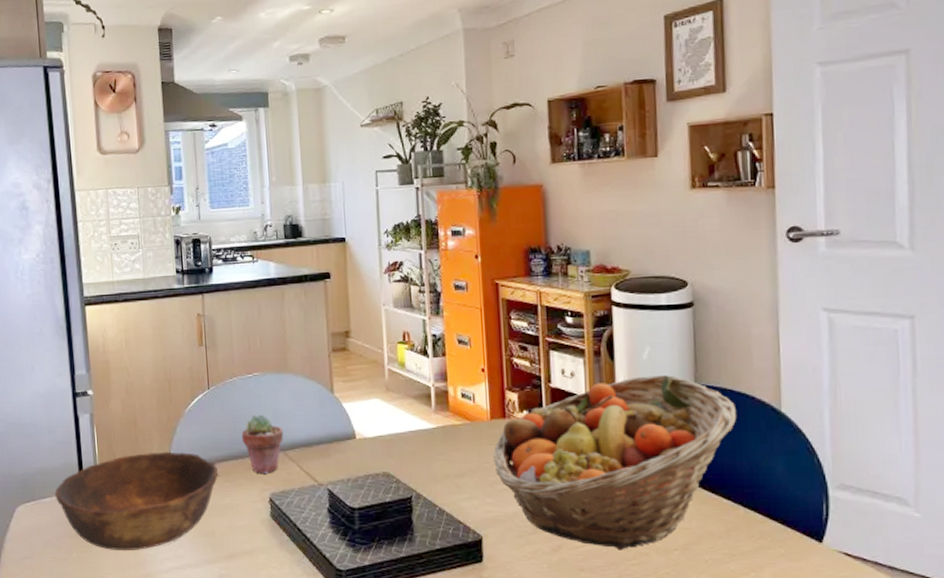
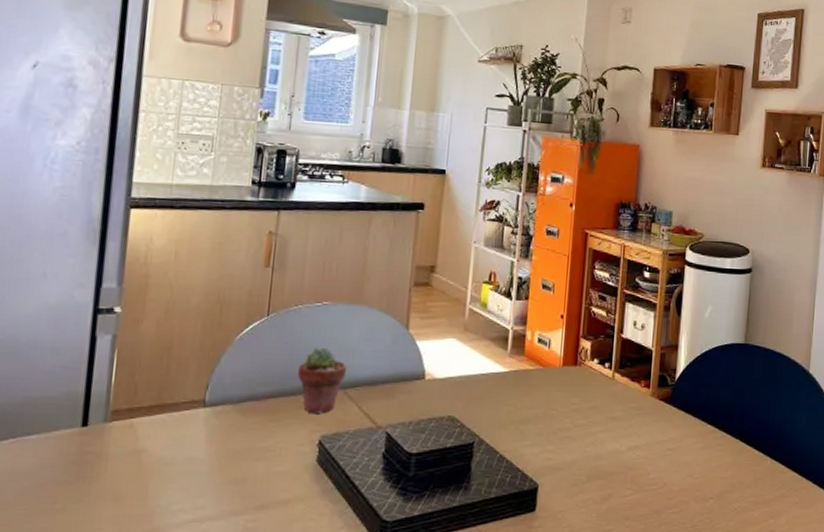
bowl: present [54,451,219,551] -> none [44,383,264,501]
fruit basket: present [493,375,737,551] -> none [560,333,775,499]

